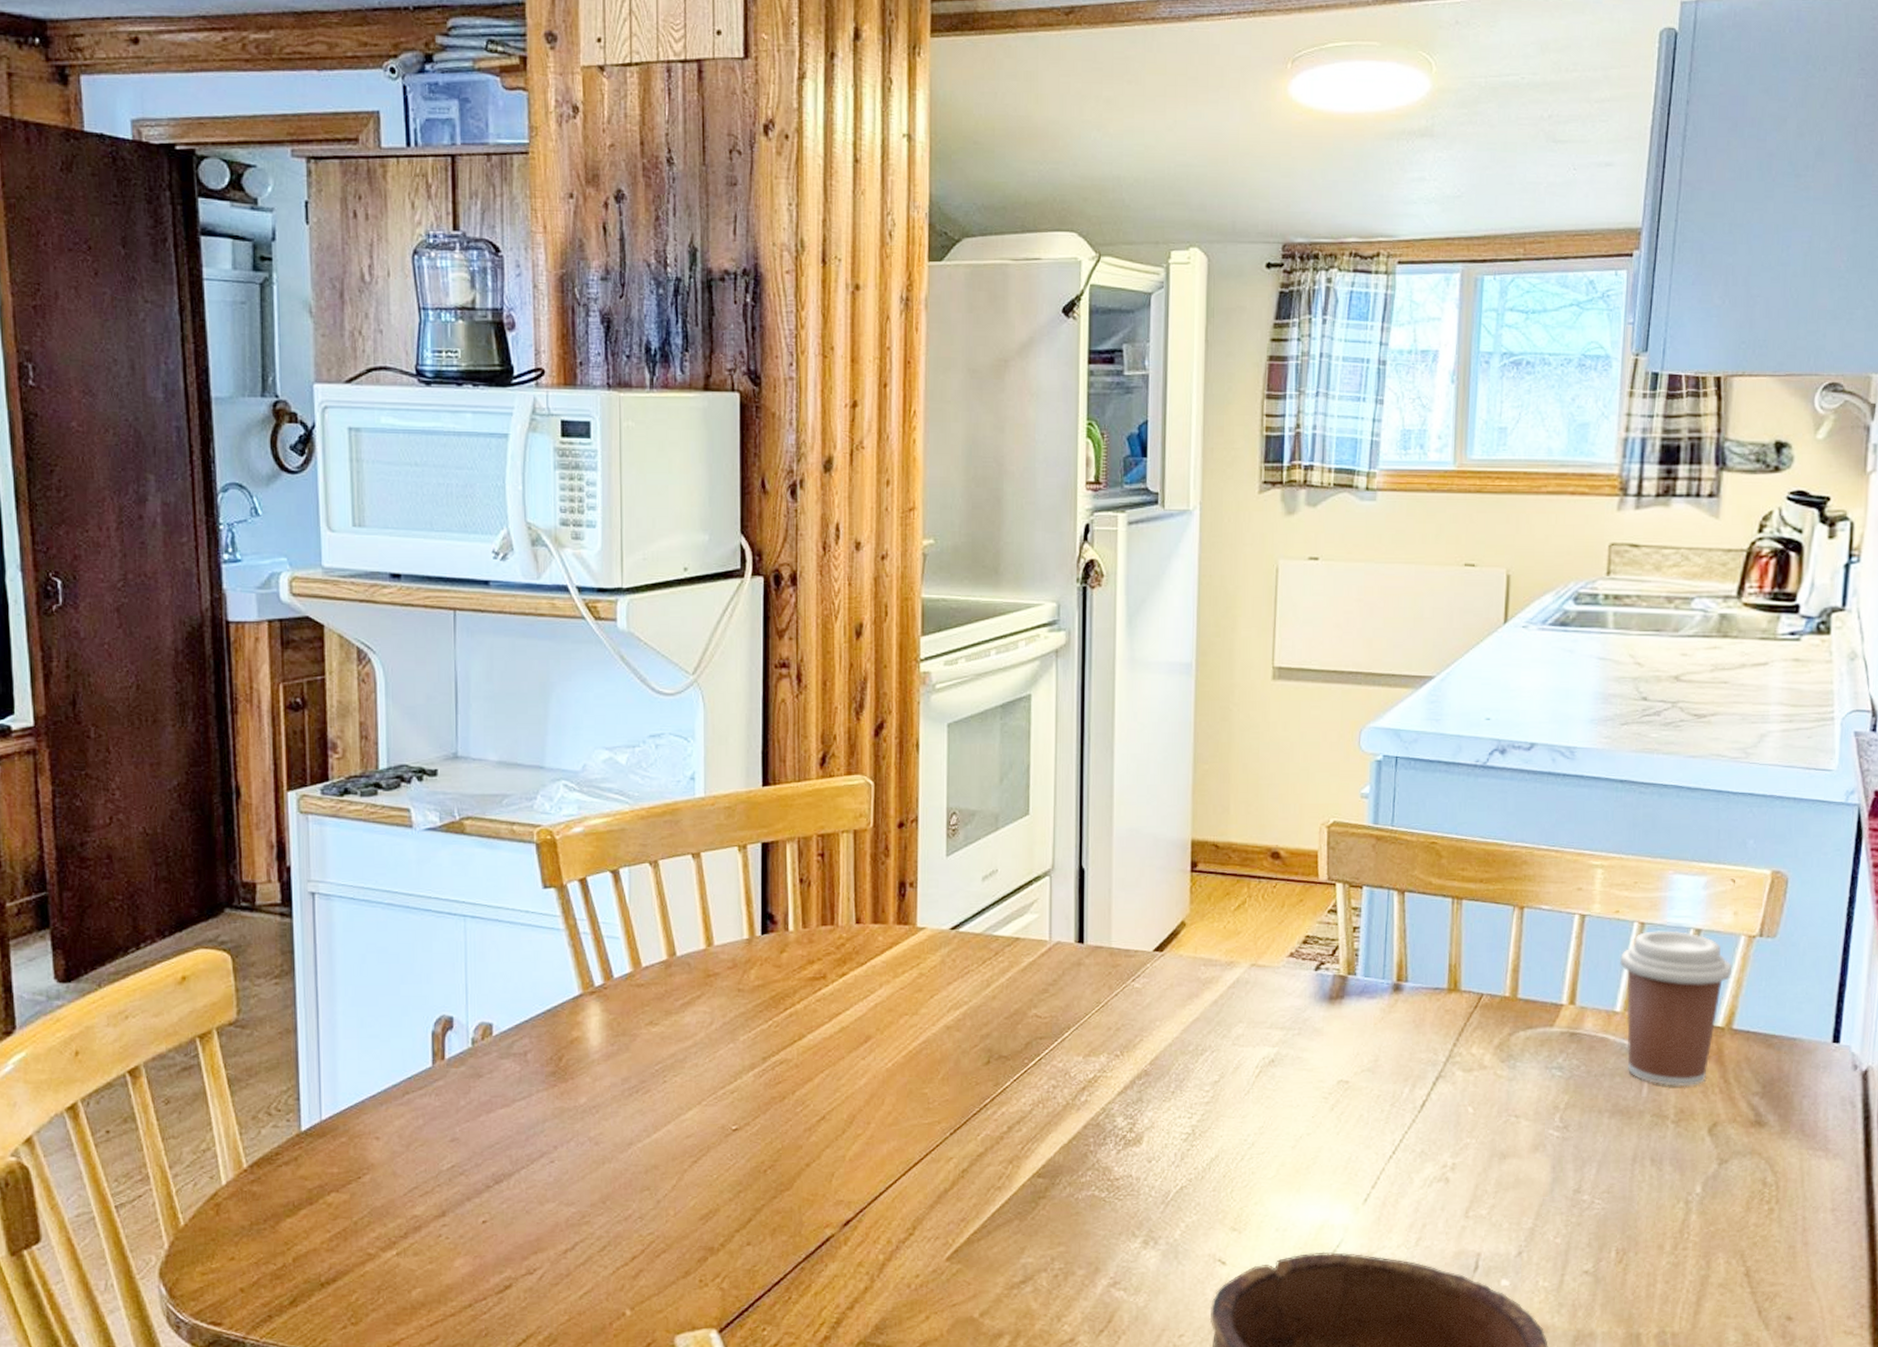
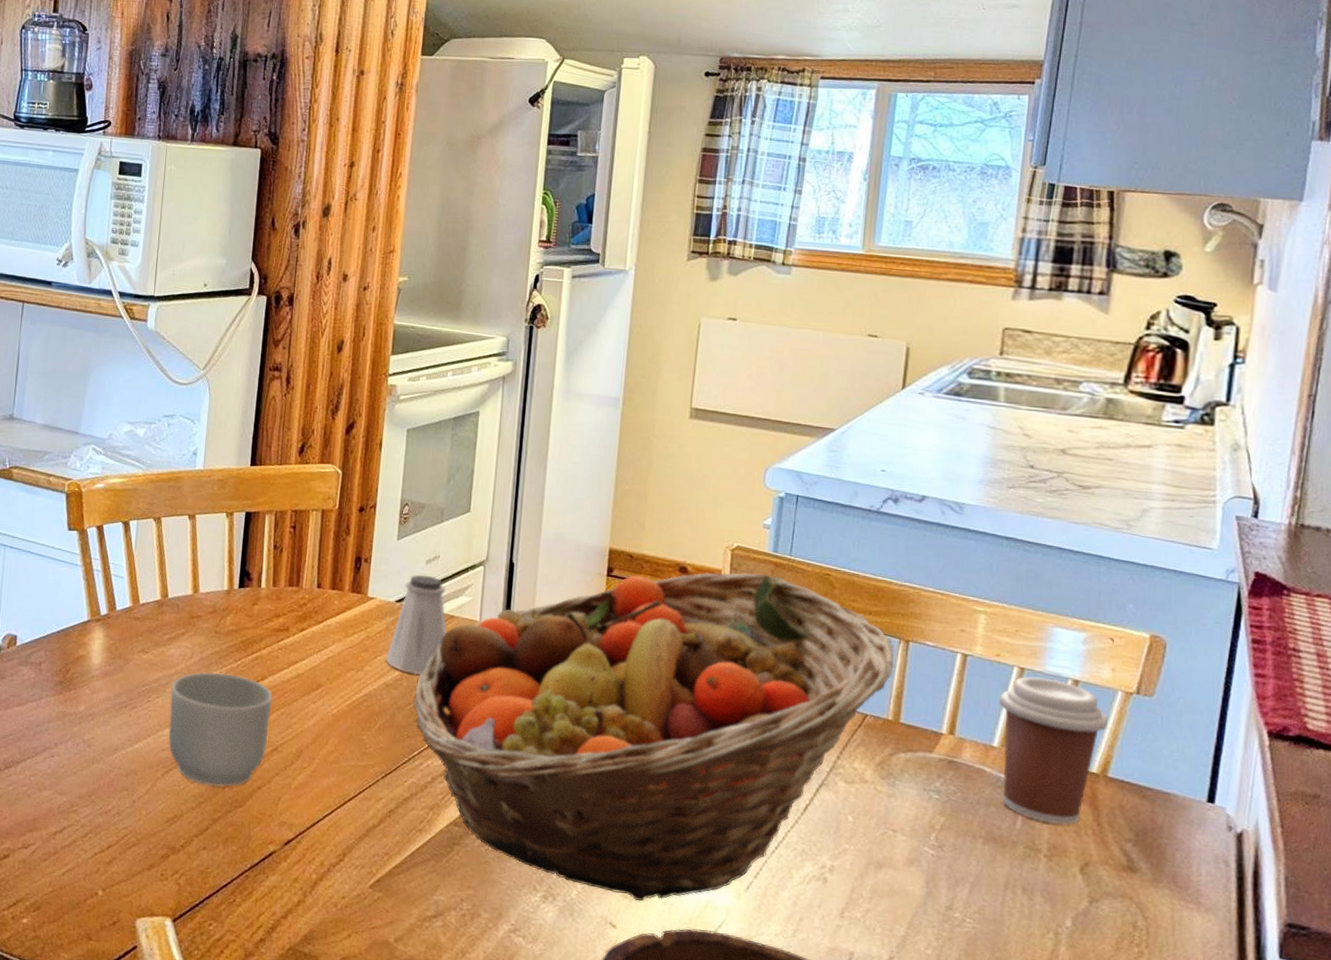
mug: none [691,1037,814,1172] -> present [168,672,273,787]
saltshaker: none [944,894,1012,1011] -> present [385,575,447,675]
fruit basket: none [980,850,1509,1232] -> present [413,572,894,901]

